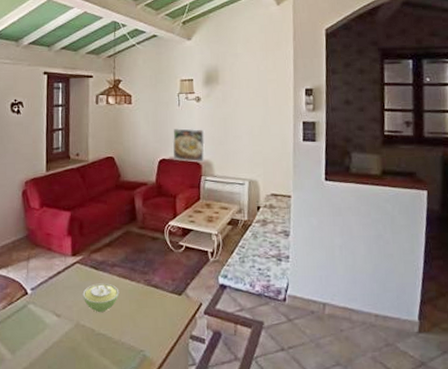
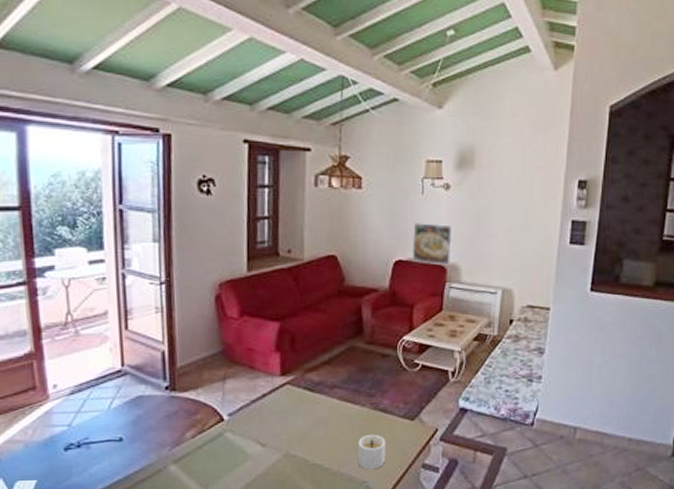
sugar bowl: present [82,283,120,312] -> none [294,407,340,440]
candle: none [135,308,159,340] -> present [357,435,385,470]

